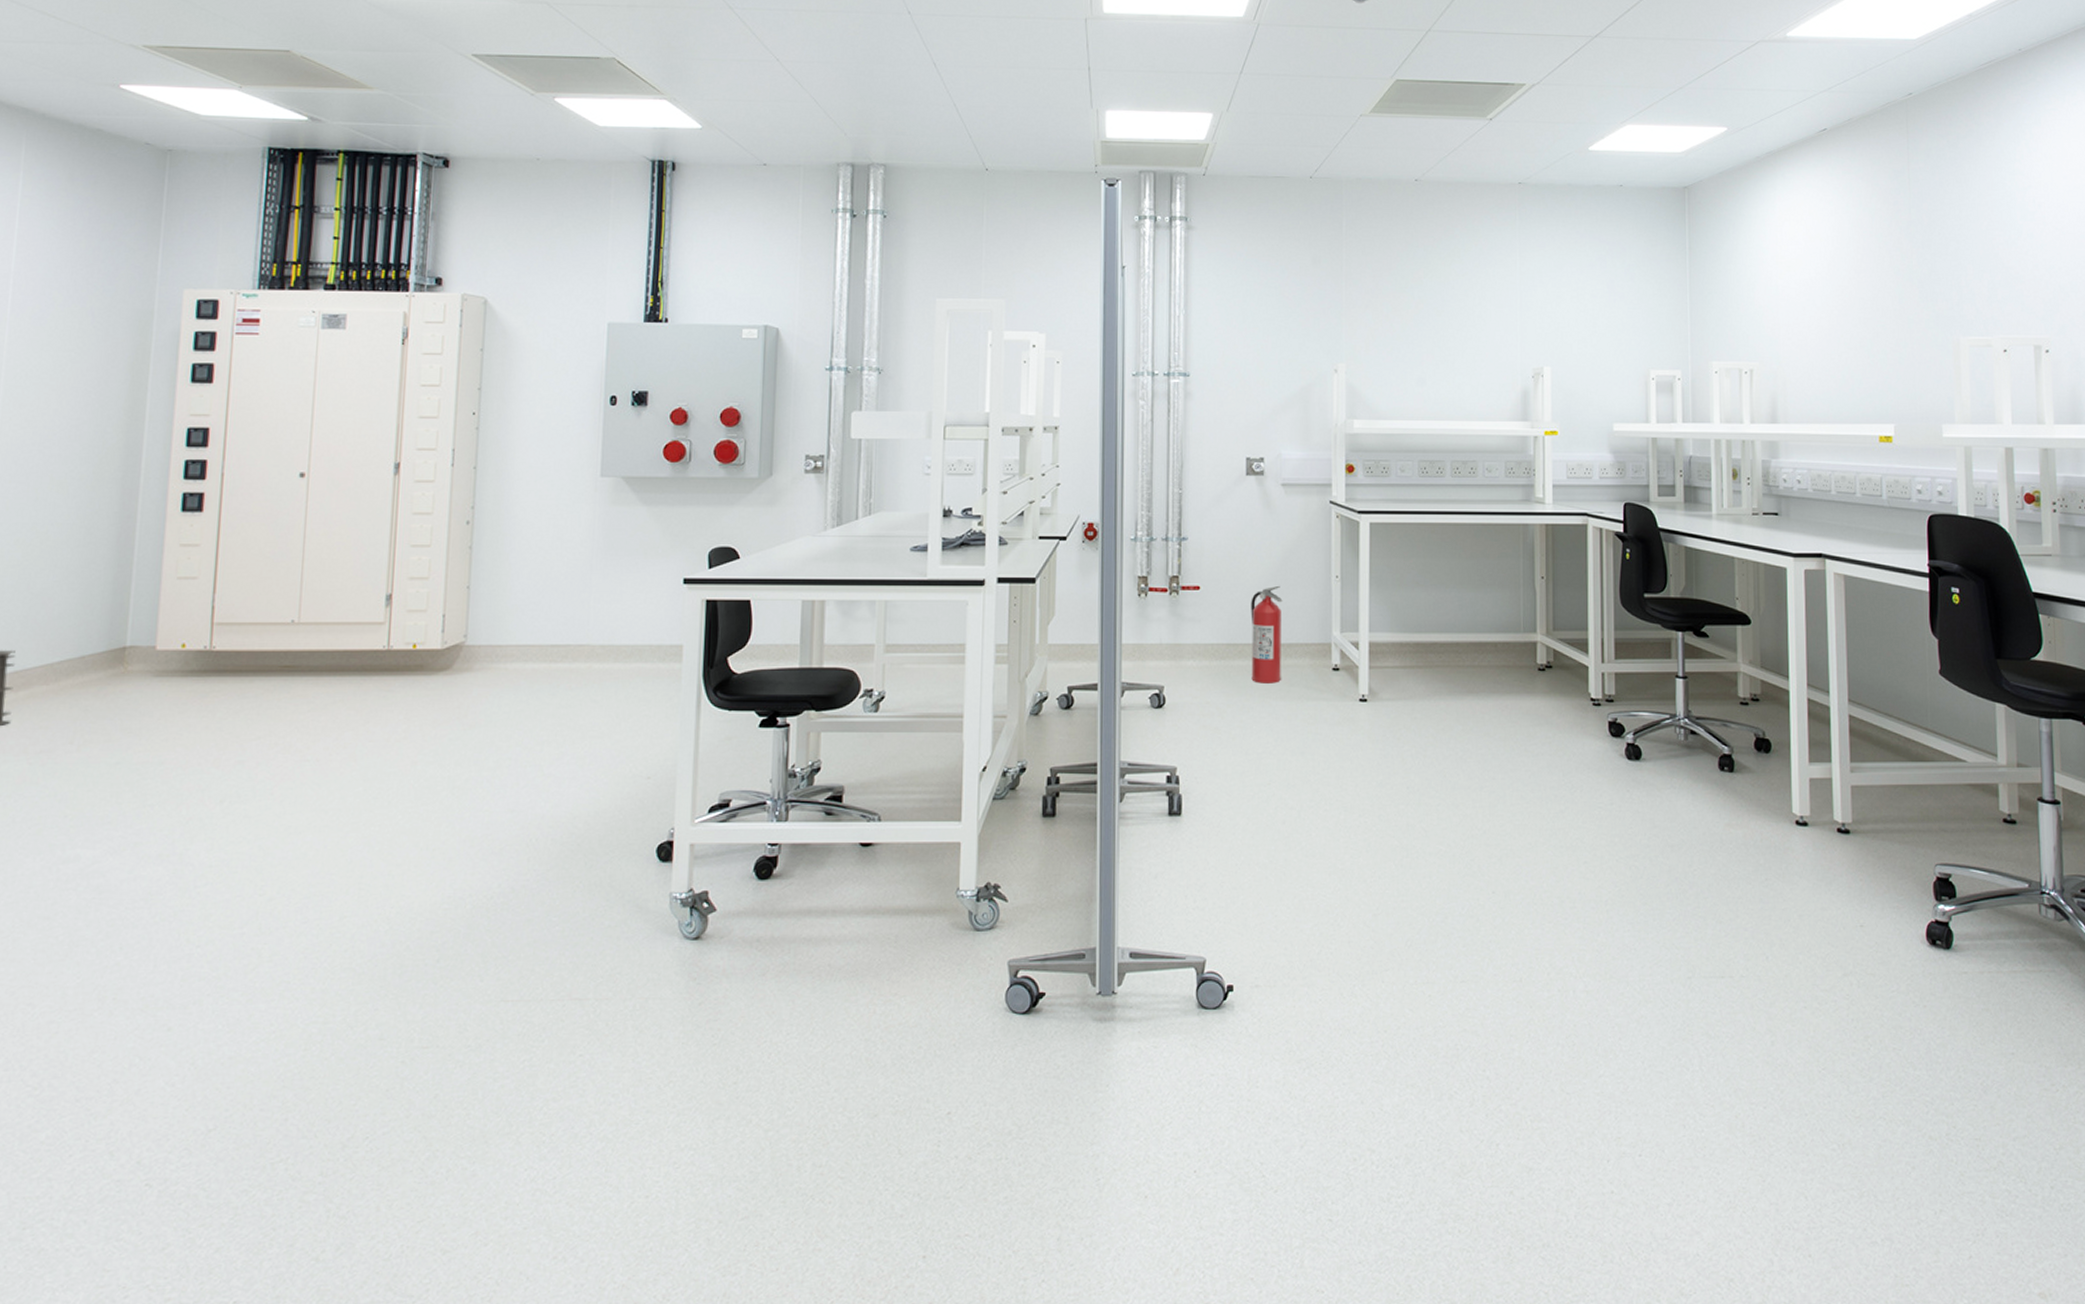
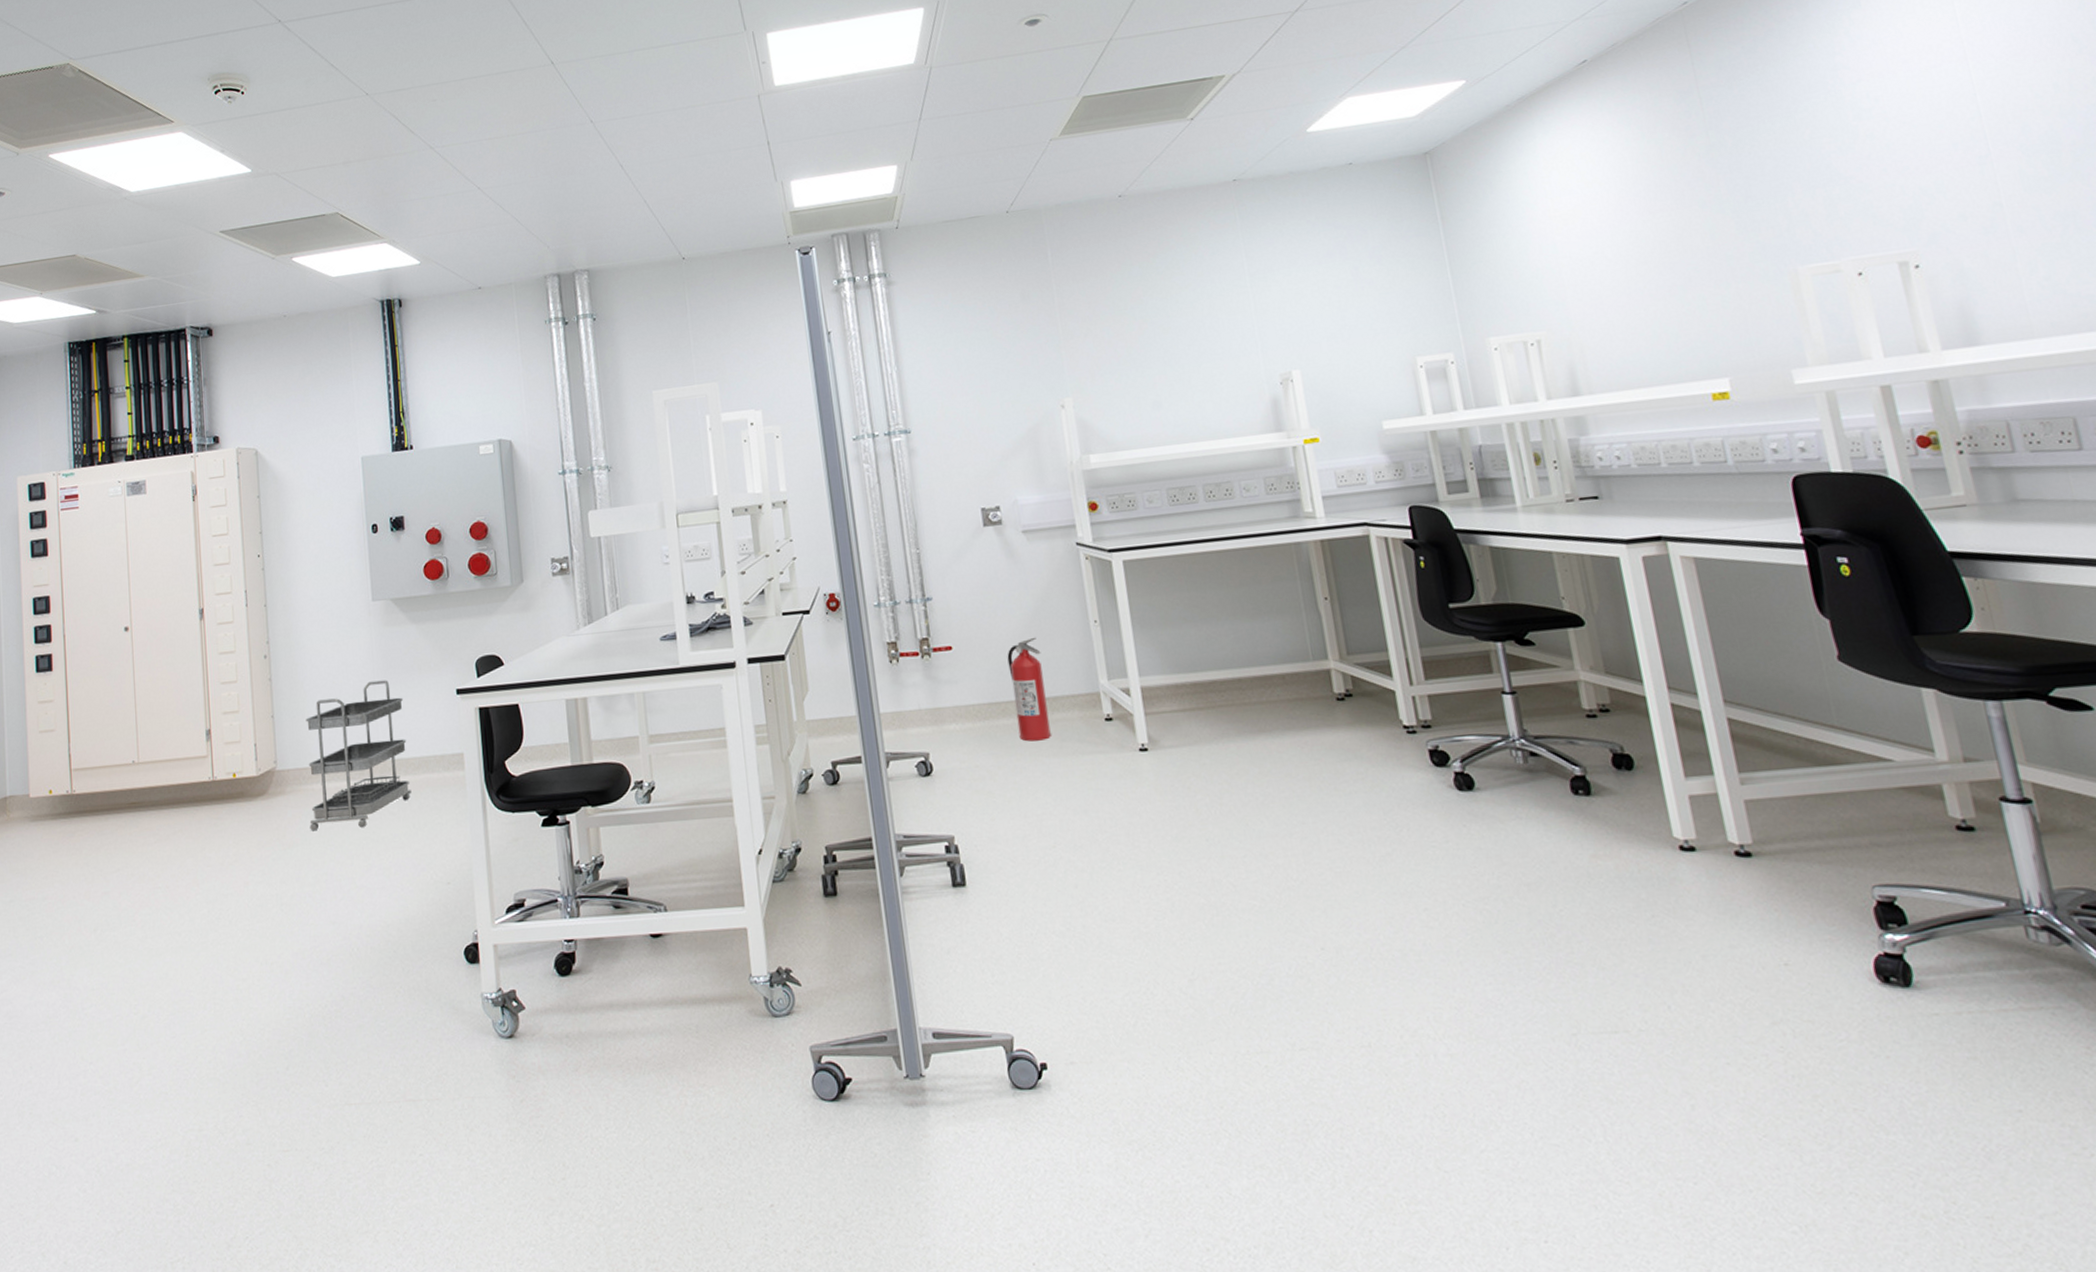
utility cart: none [497,561,623,713] -> present [305,680,412,831]

